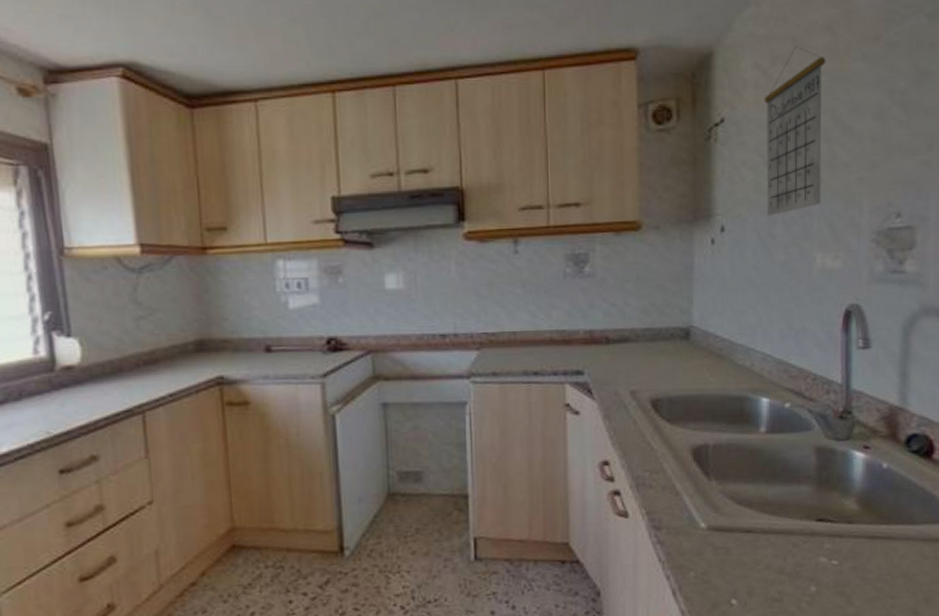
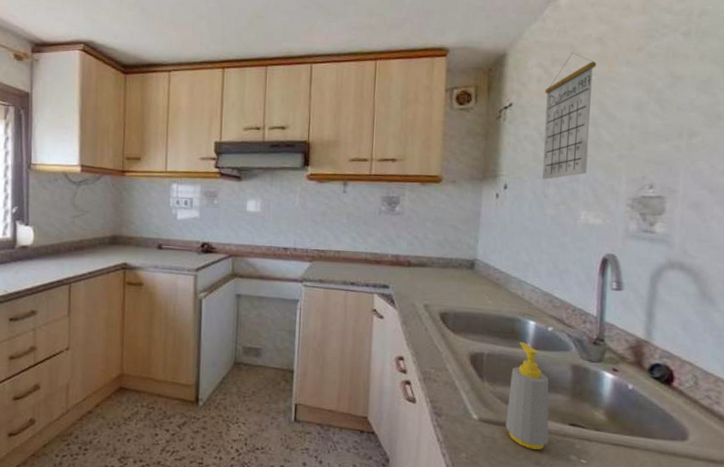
soap bottle: none [740,425,793,556] -> present [505,342,549,449]

